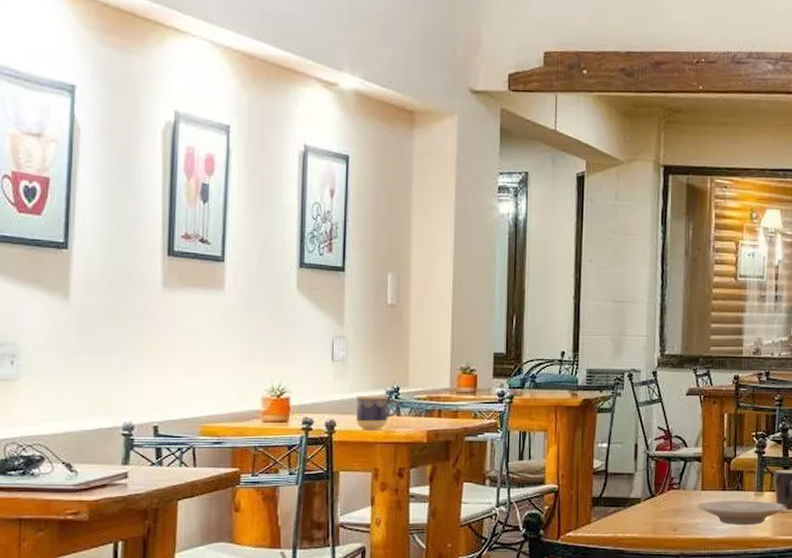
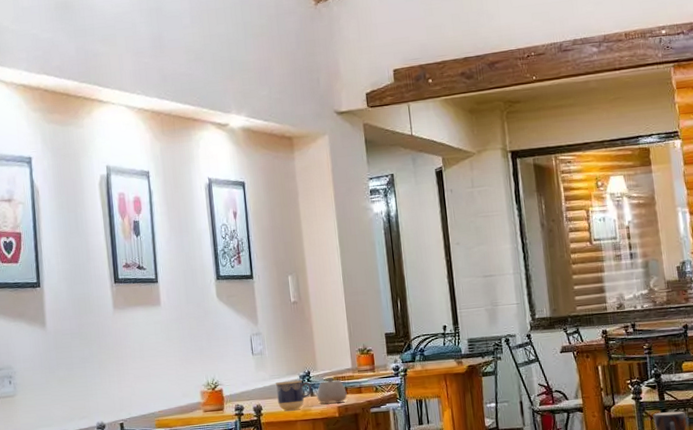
sugar bowl: none [404,395,440,427] -> present [316,376,347,405]

